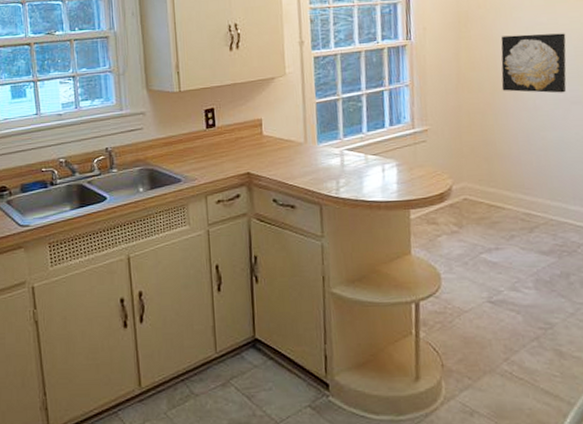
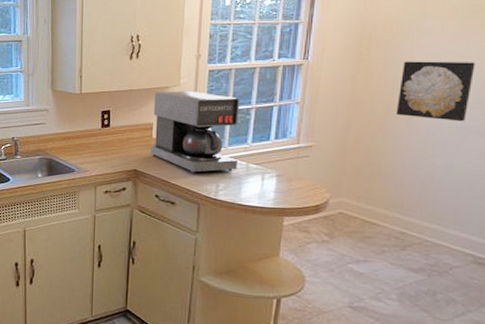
coffee maker: none [259,80,356,171] -> present [150,90,240,174]

